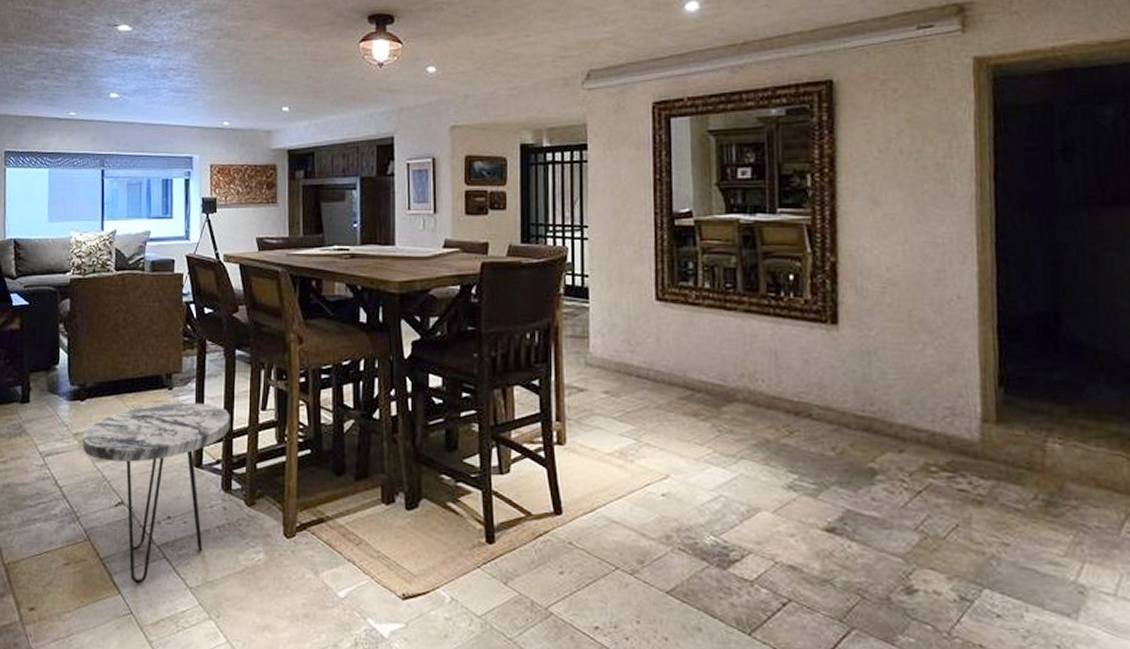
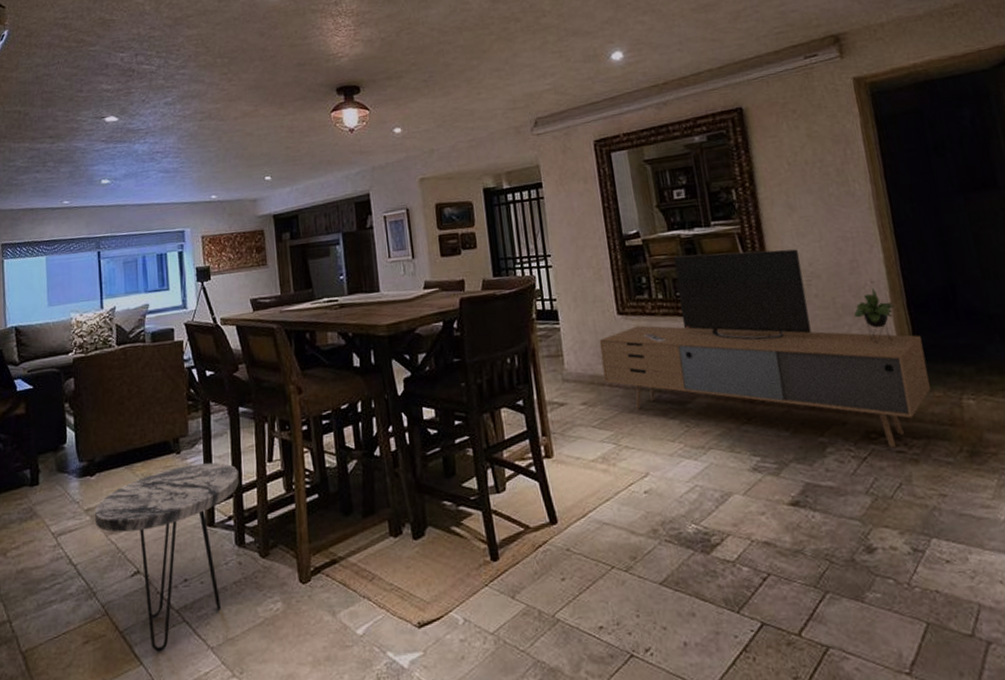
media console: none [631,242,1011,486] -> present [599,249,931,449]

